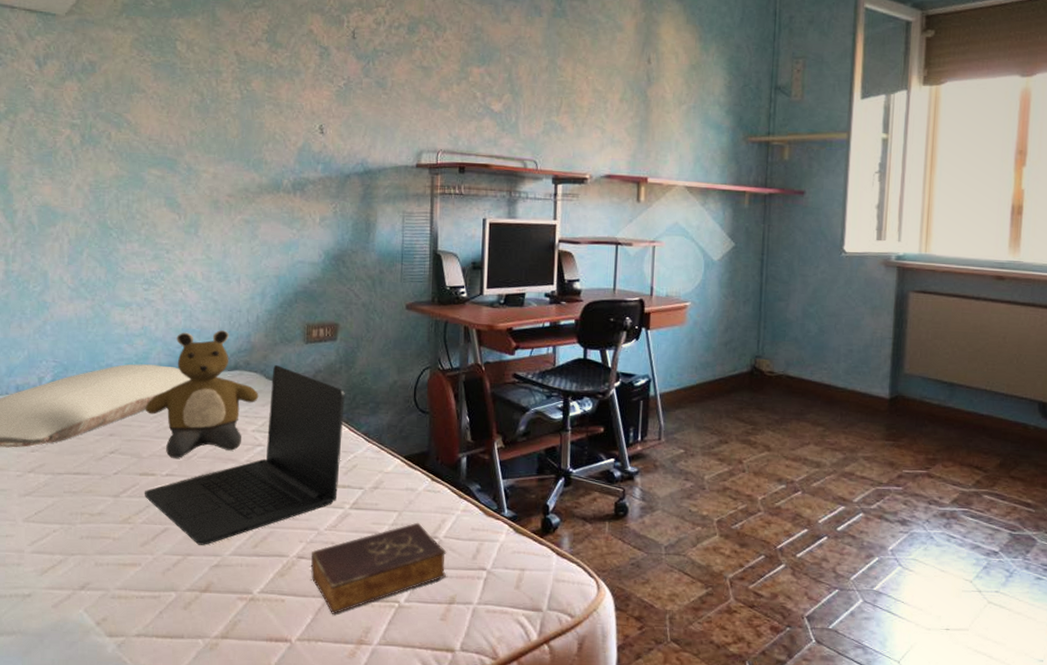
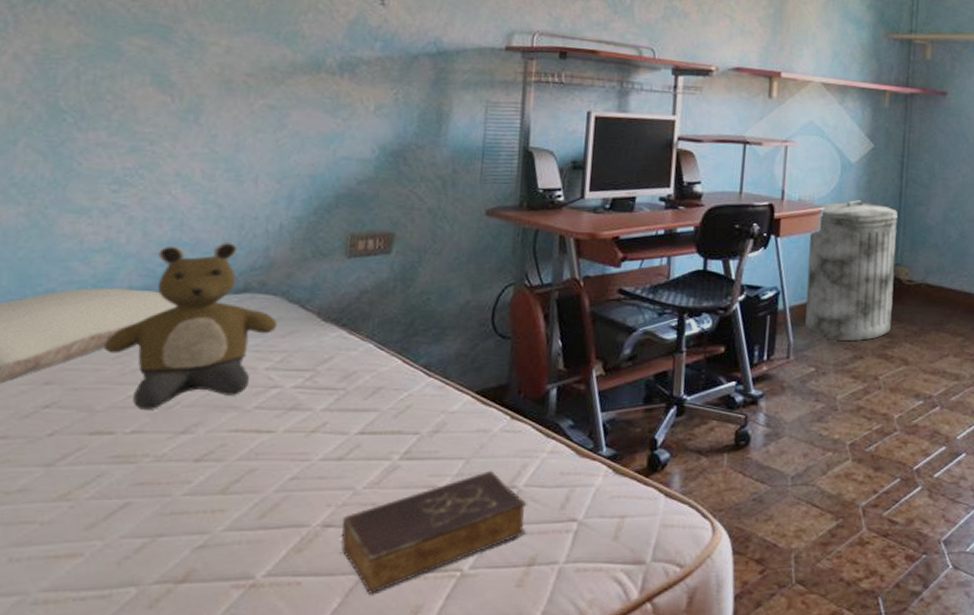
laptop: present [145,364,345,545] -> none [95,284,400,521]
trash can: none [674,296,758,427] -> present [805,200,898,341]

